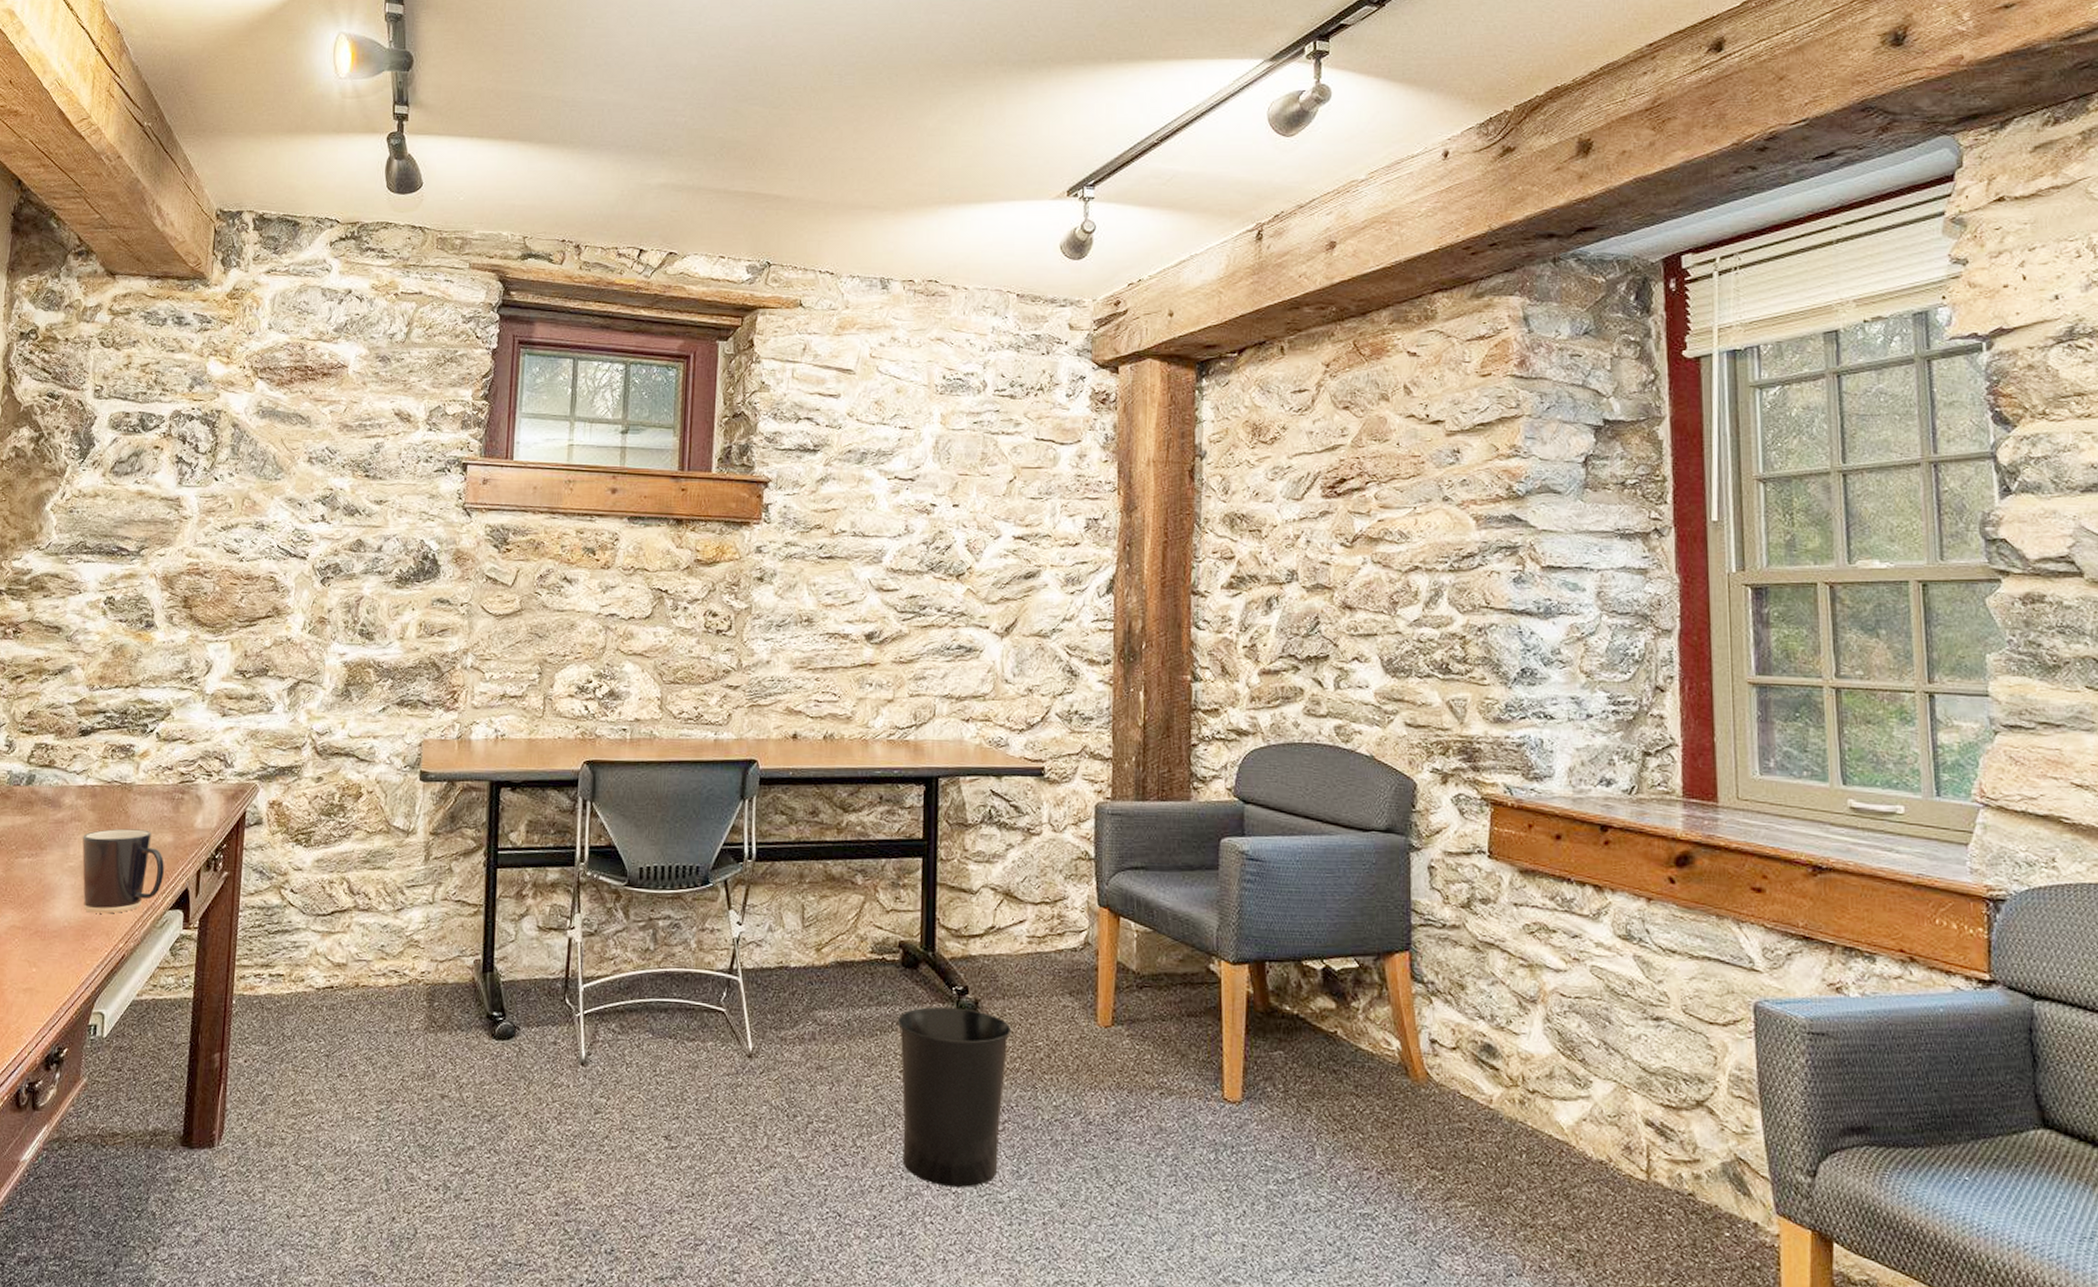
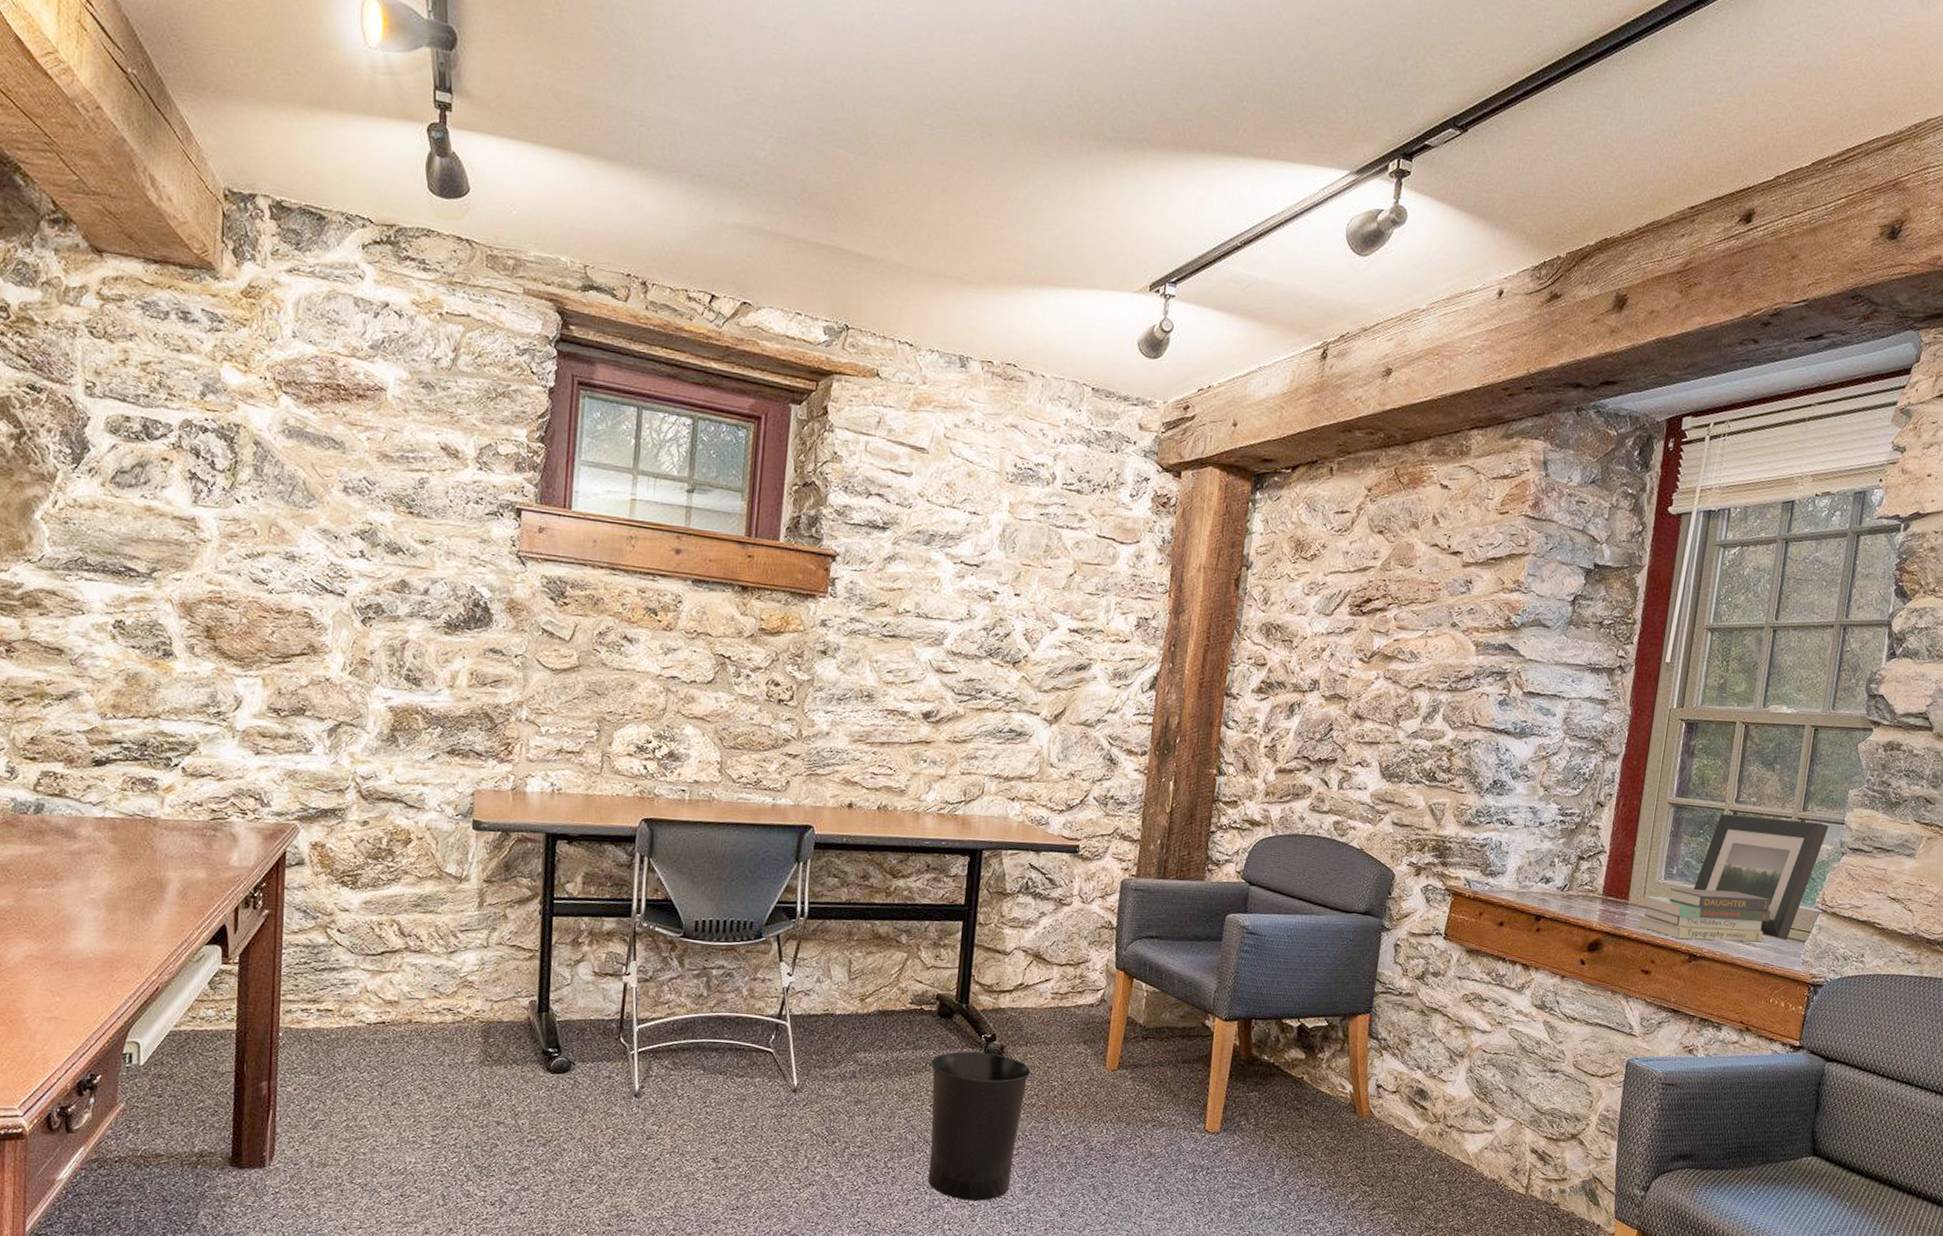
mug: present [82,828,164,914] -> none [104,862,198,947]
books: none [1735,784,1913,848] -> present [1637,887,1771,942]
picture frame: none [1801,691,1969,845] -> present [1693,813,1829,941]

